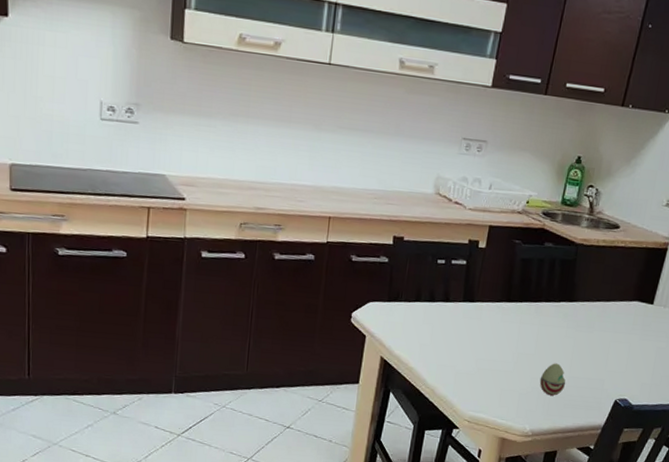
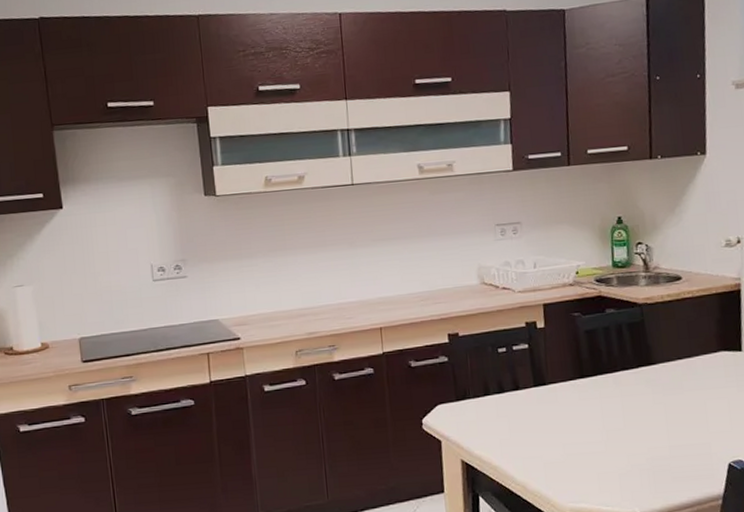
decorative egg: present [539,363,566,396] -> none [637,434,668,471]

